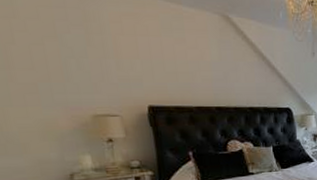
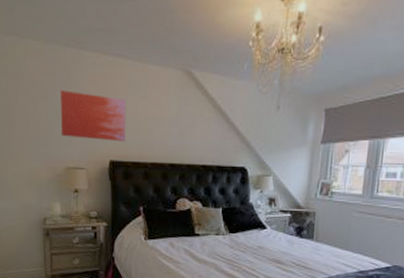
wall art: none [75,28,164,85] -> present [61,90,126,141]

